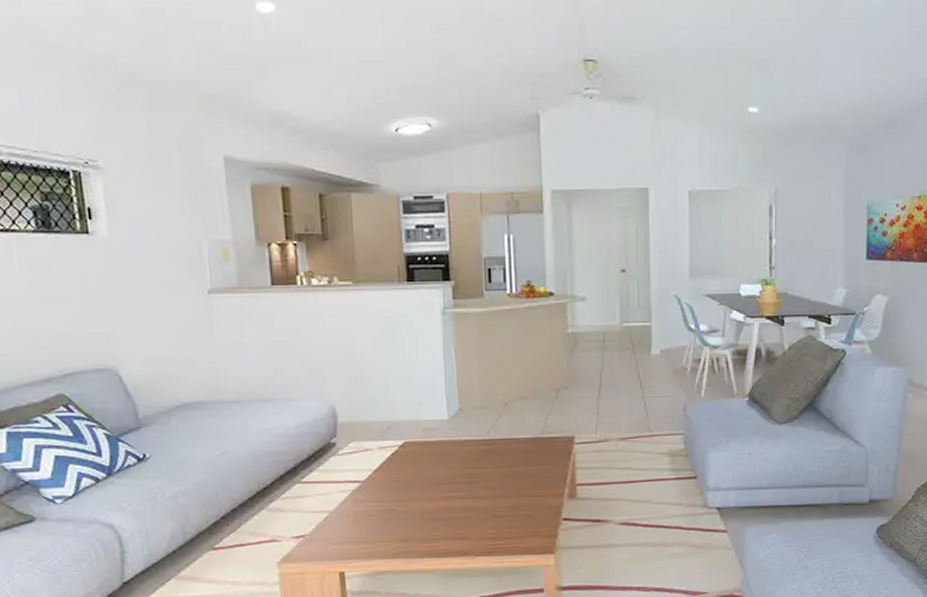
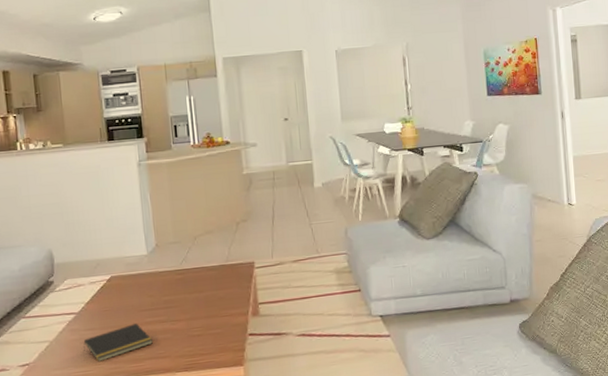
notepad: none [368,497,450,539] -> present [83,322,153,362]

